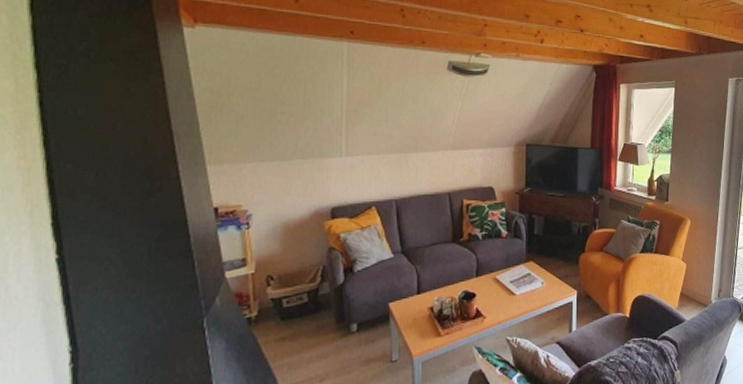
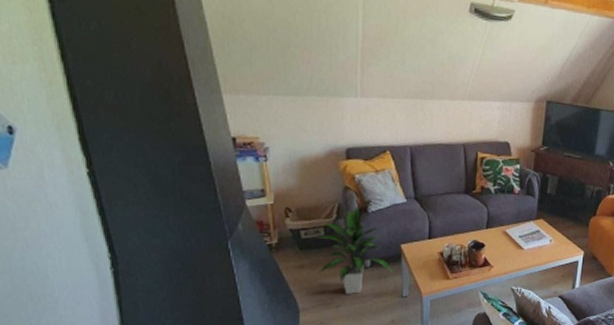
indoor plant: none [298,265,380,365] -> present [315,205,392,294]

